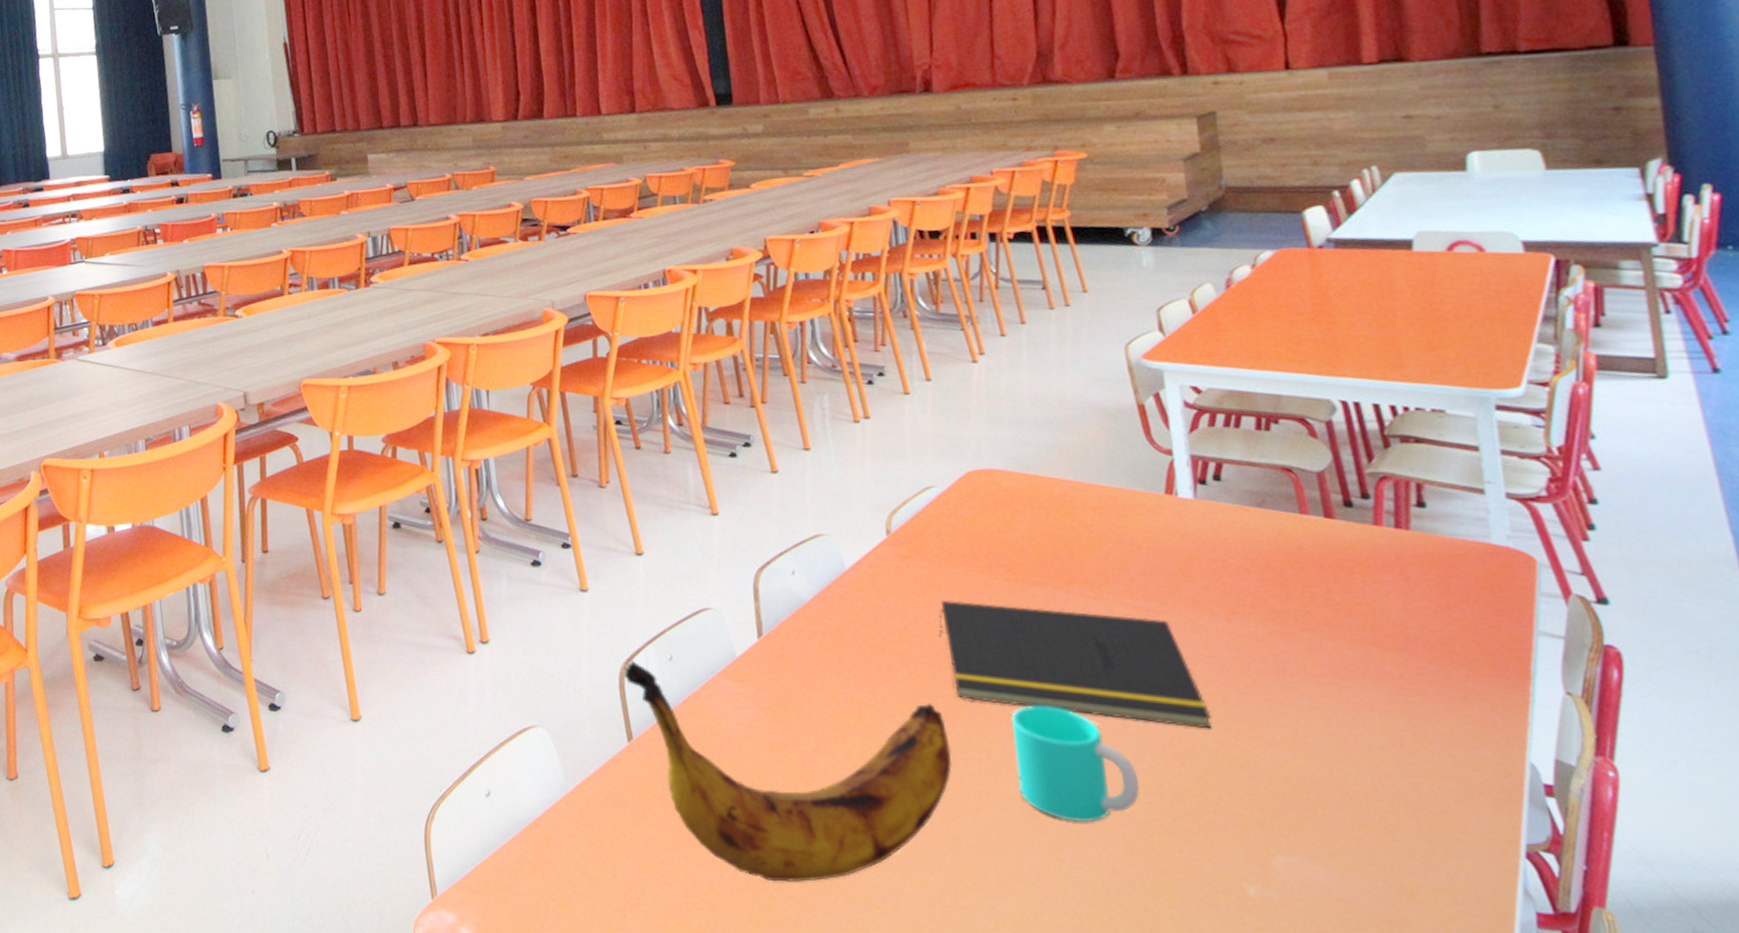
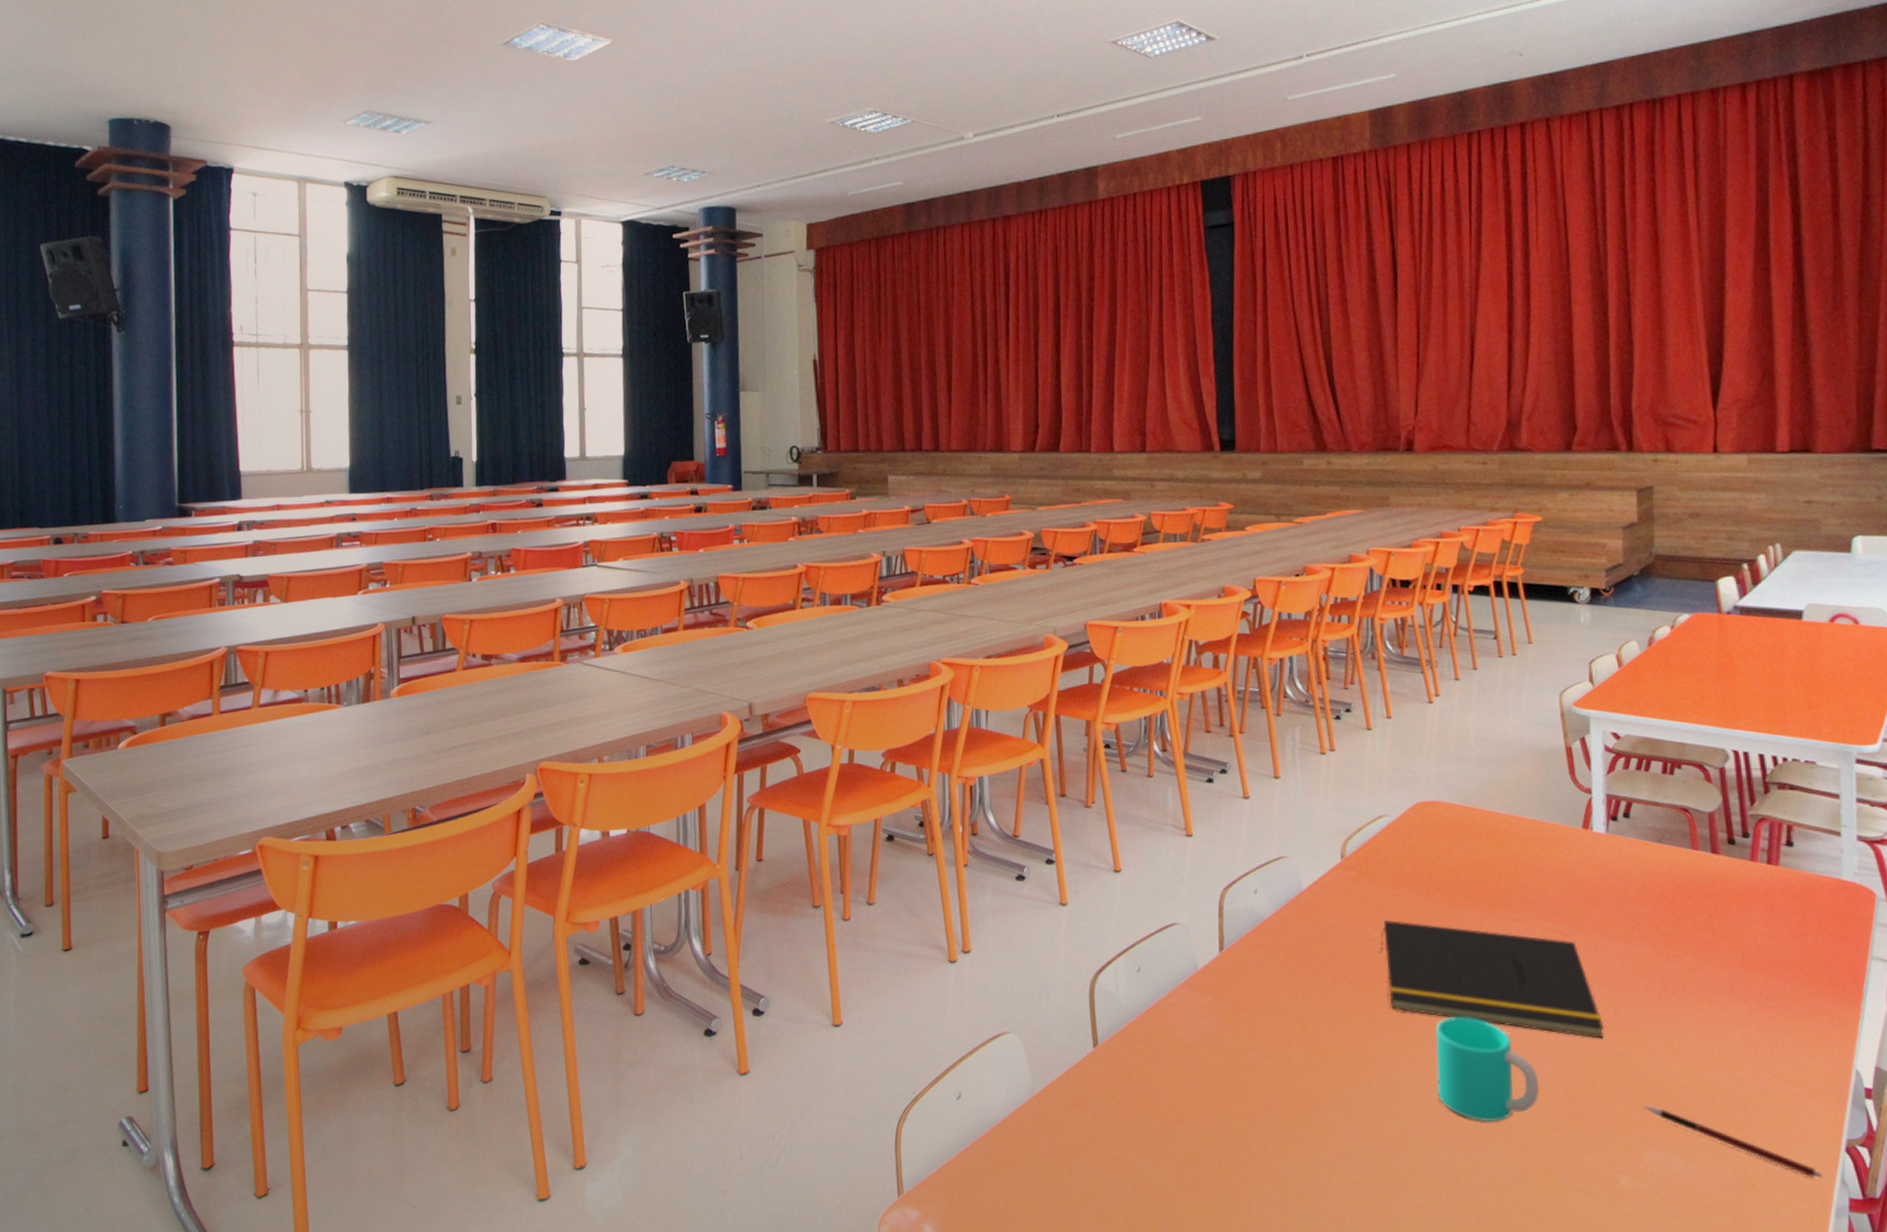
banana: present [623,660,953,882] -> none [1094,971,1382,1177]
pen: none [1267,804,1500,889] -> present [1643,1105,1823,1178]

